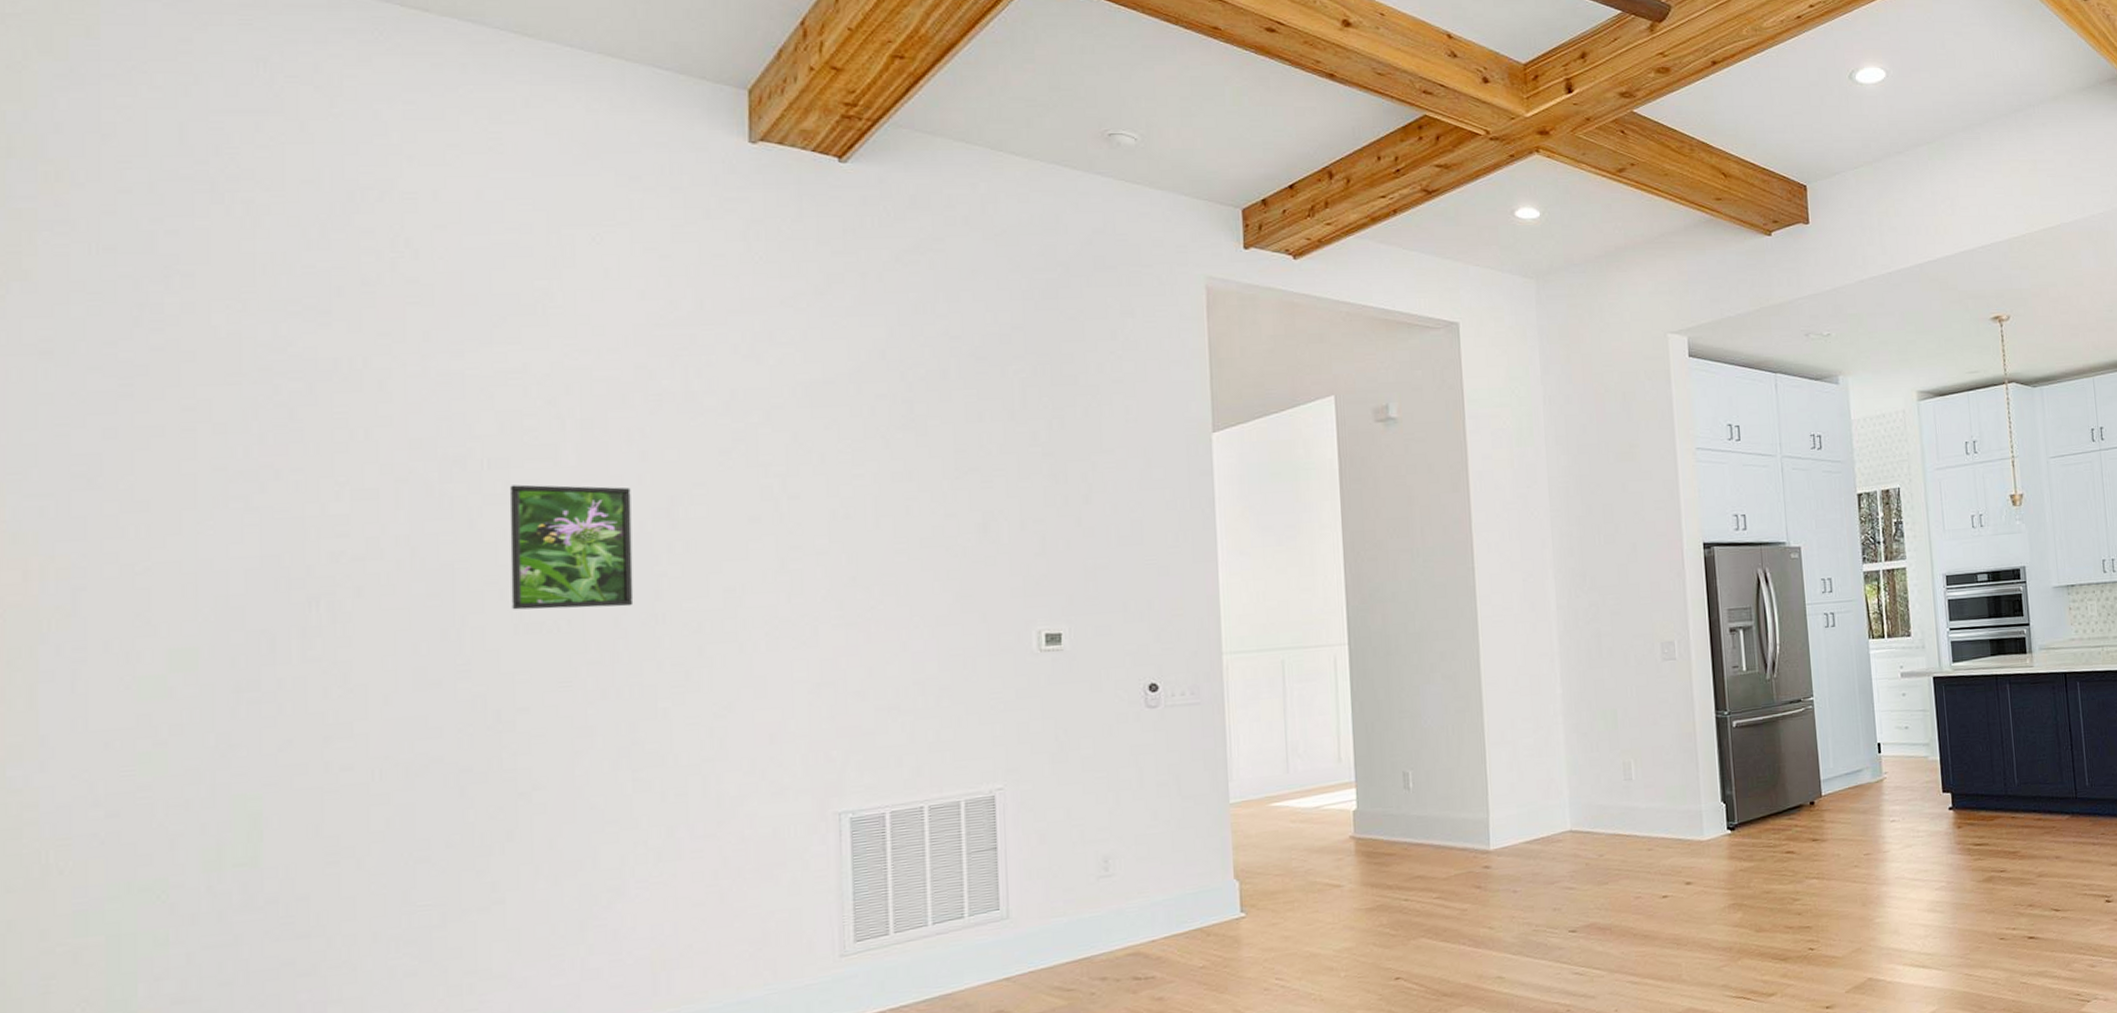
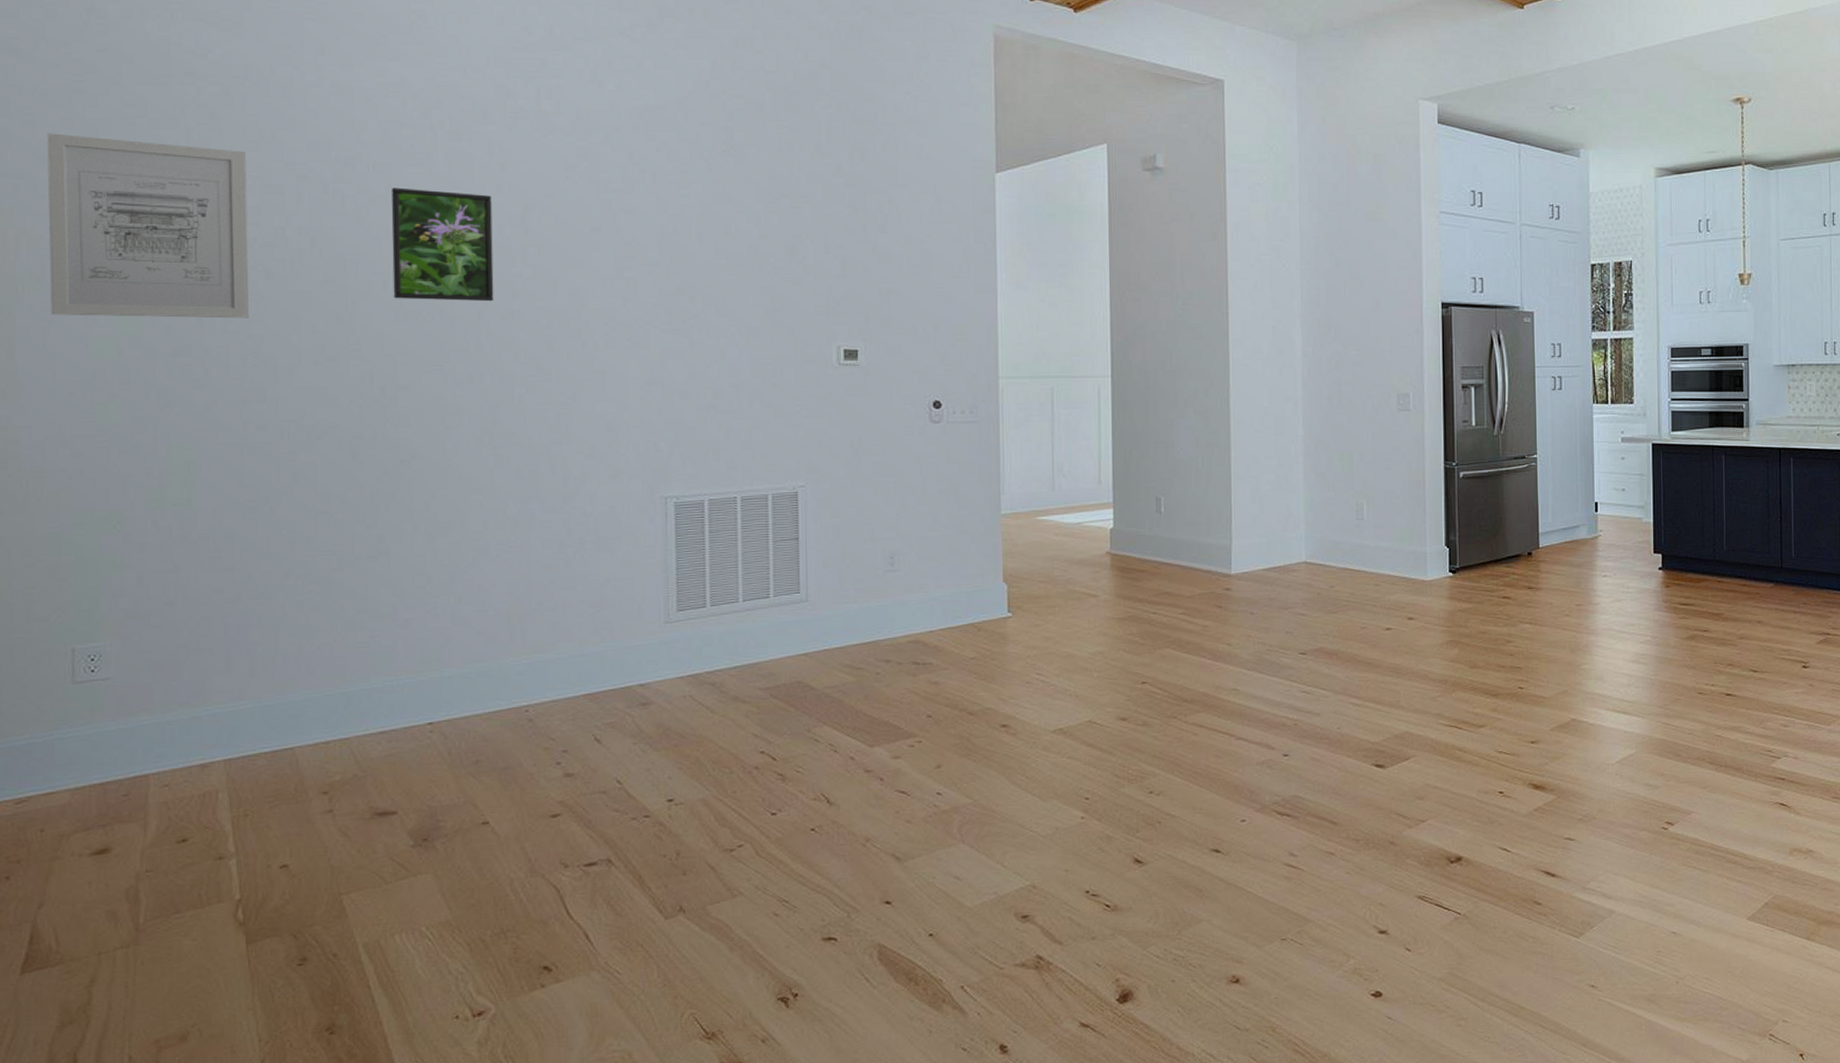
wall art: none [83,445,334,655] -> present [47,133,249,319]

